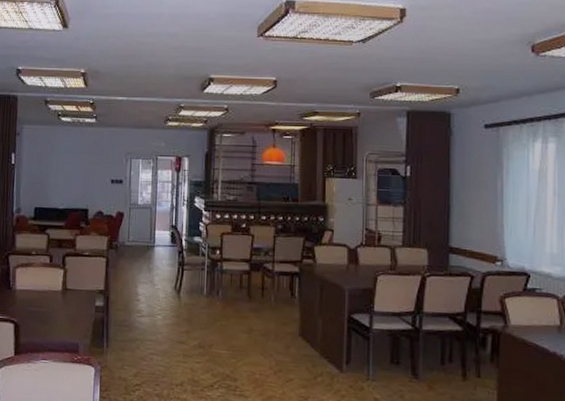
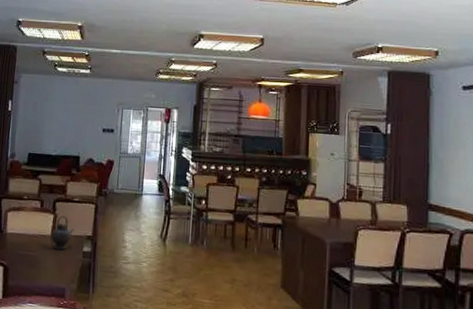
teapot: none [62,270,85,306] -> present [51,215,74,250]

